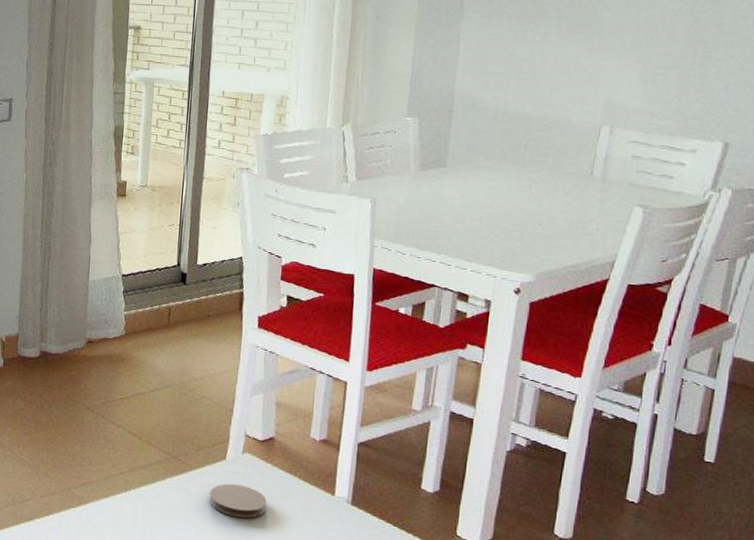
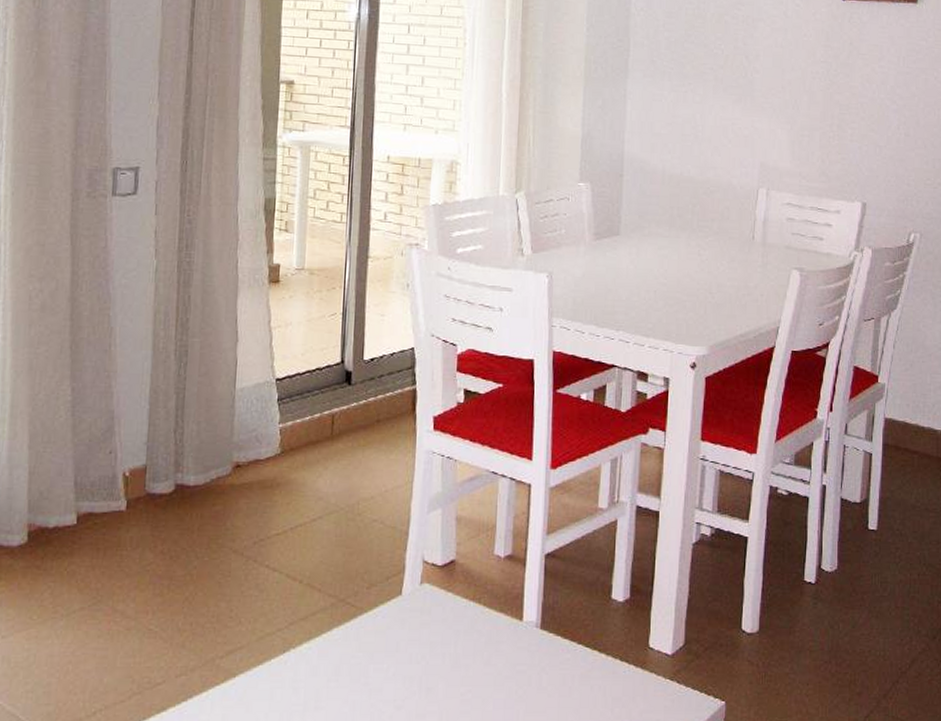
coaster: present [209,483,267,518] -> none [384,624,449,664]

